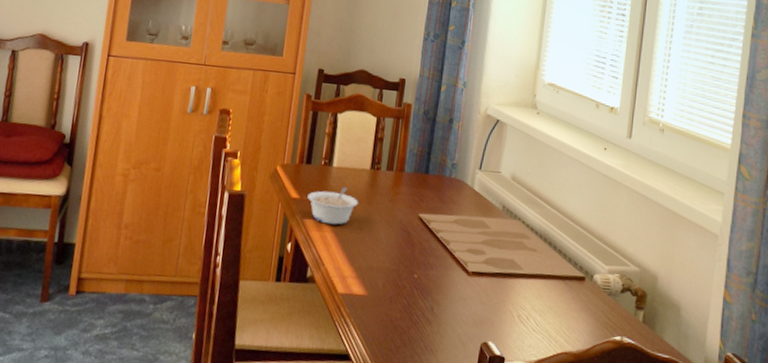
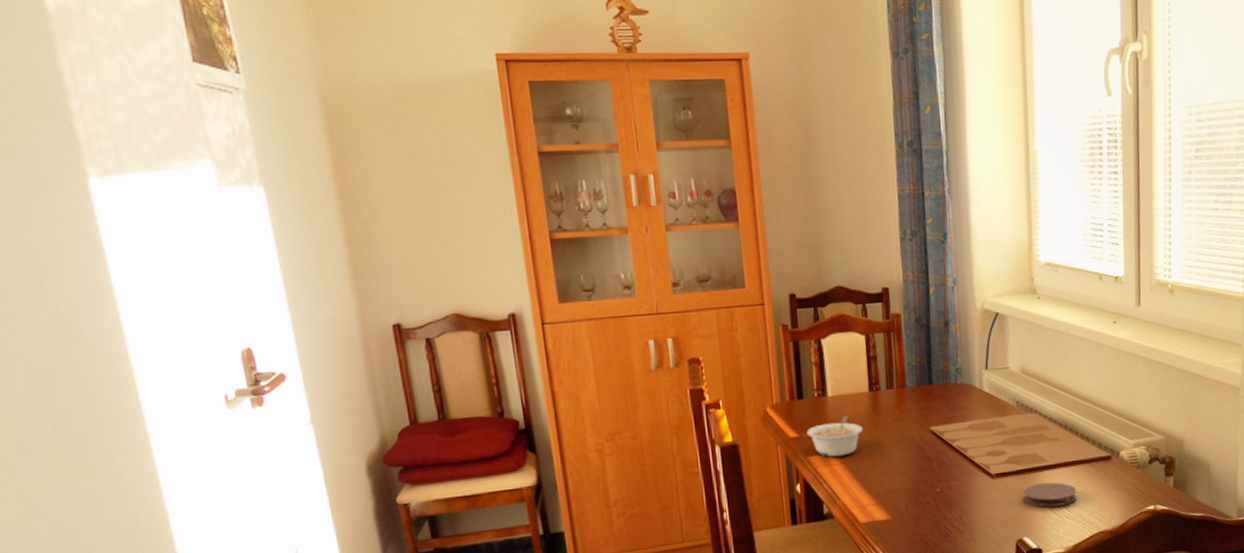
coaster: none [495,290,548,318] -> present [1023,482,1077,508]

